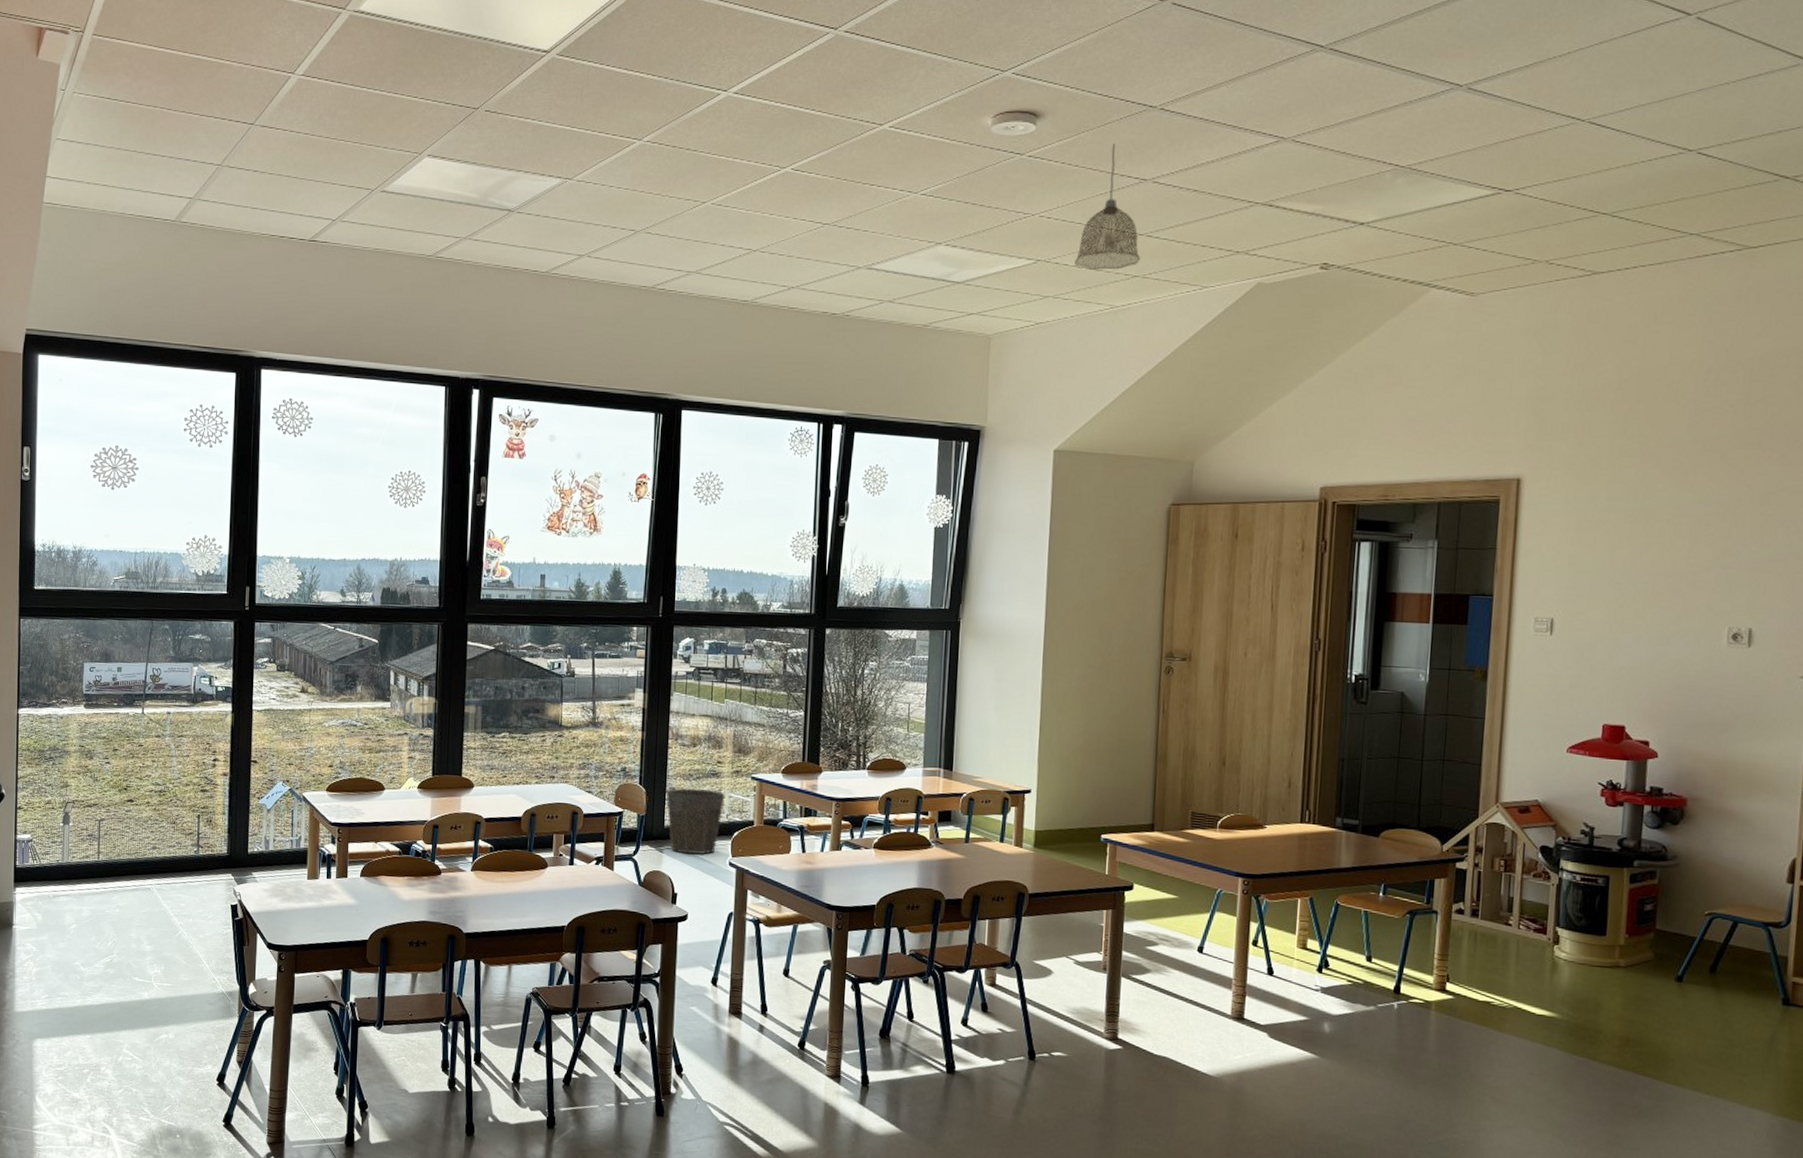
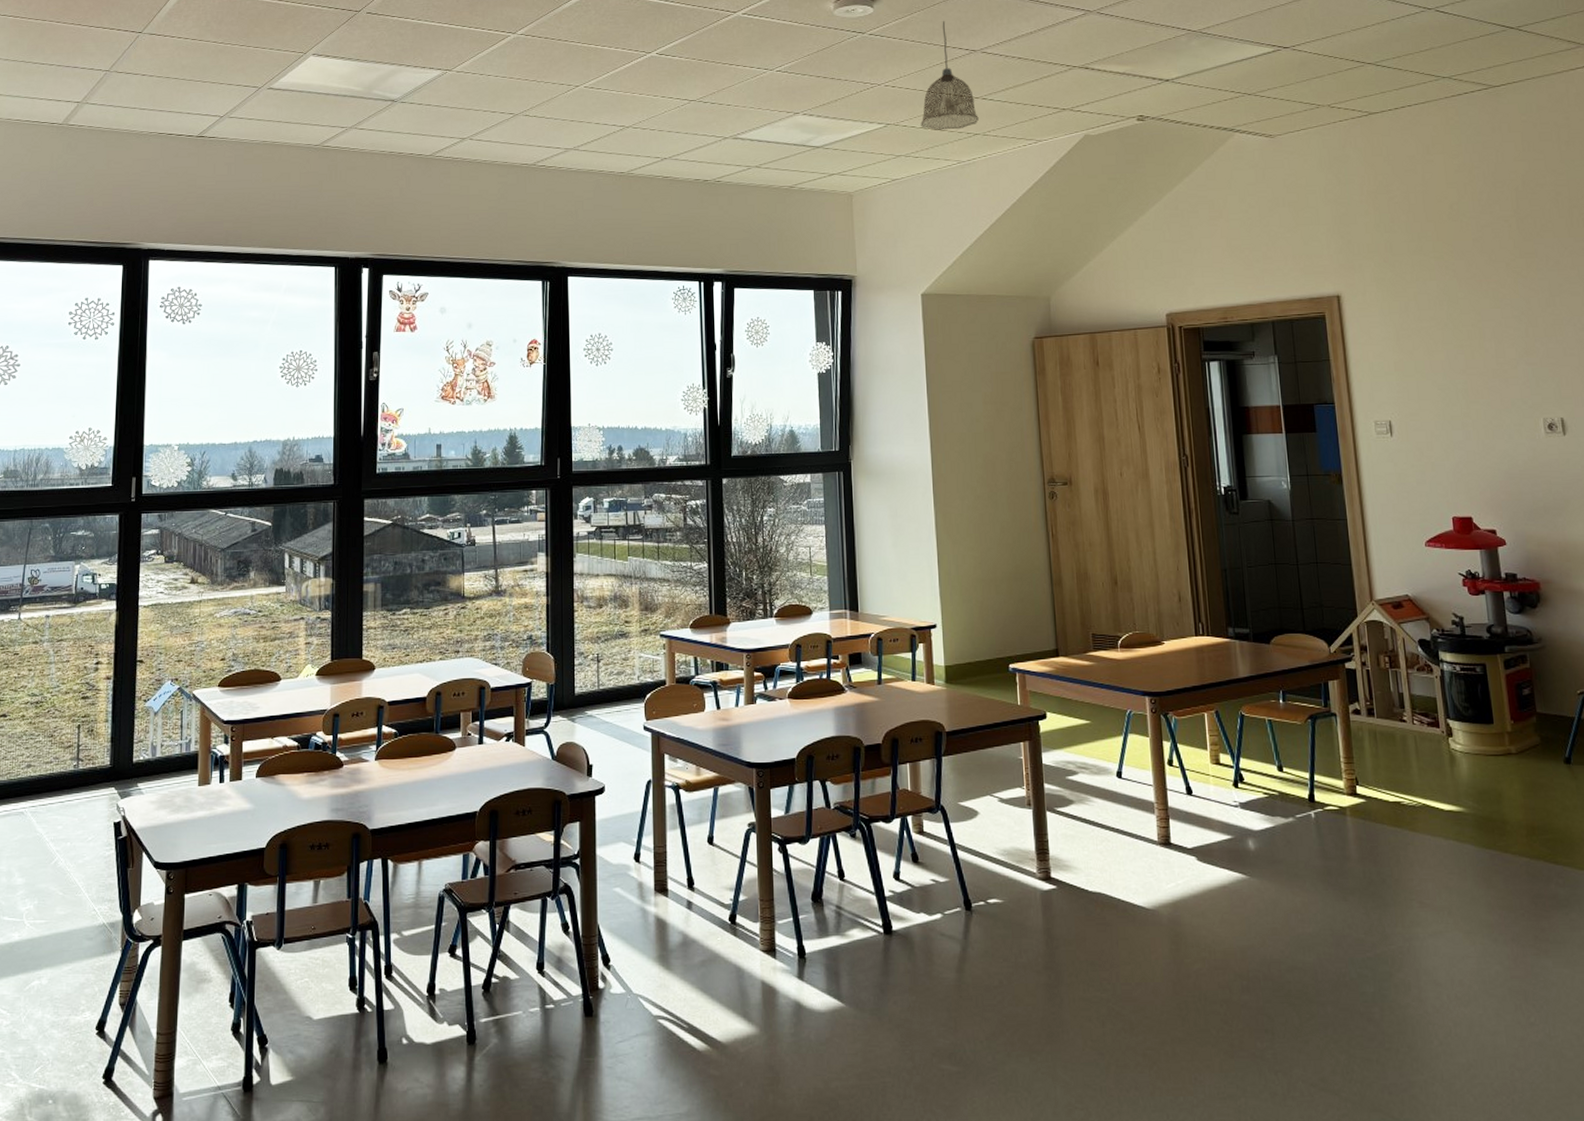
waste bin: present [666,788,725,855] -> none [574,652,635,722]

